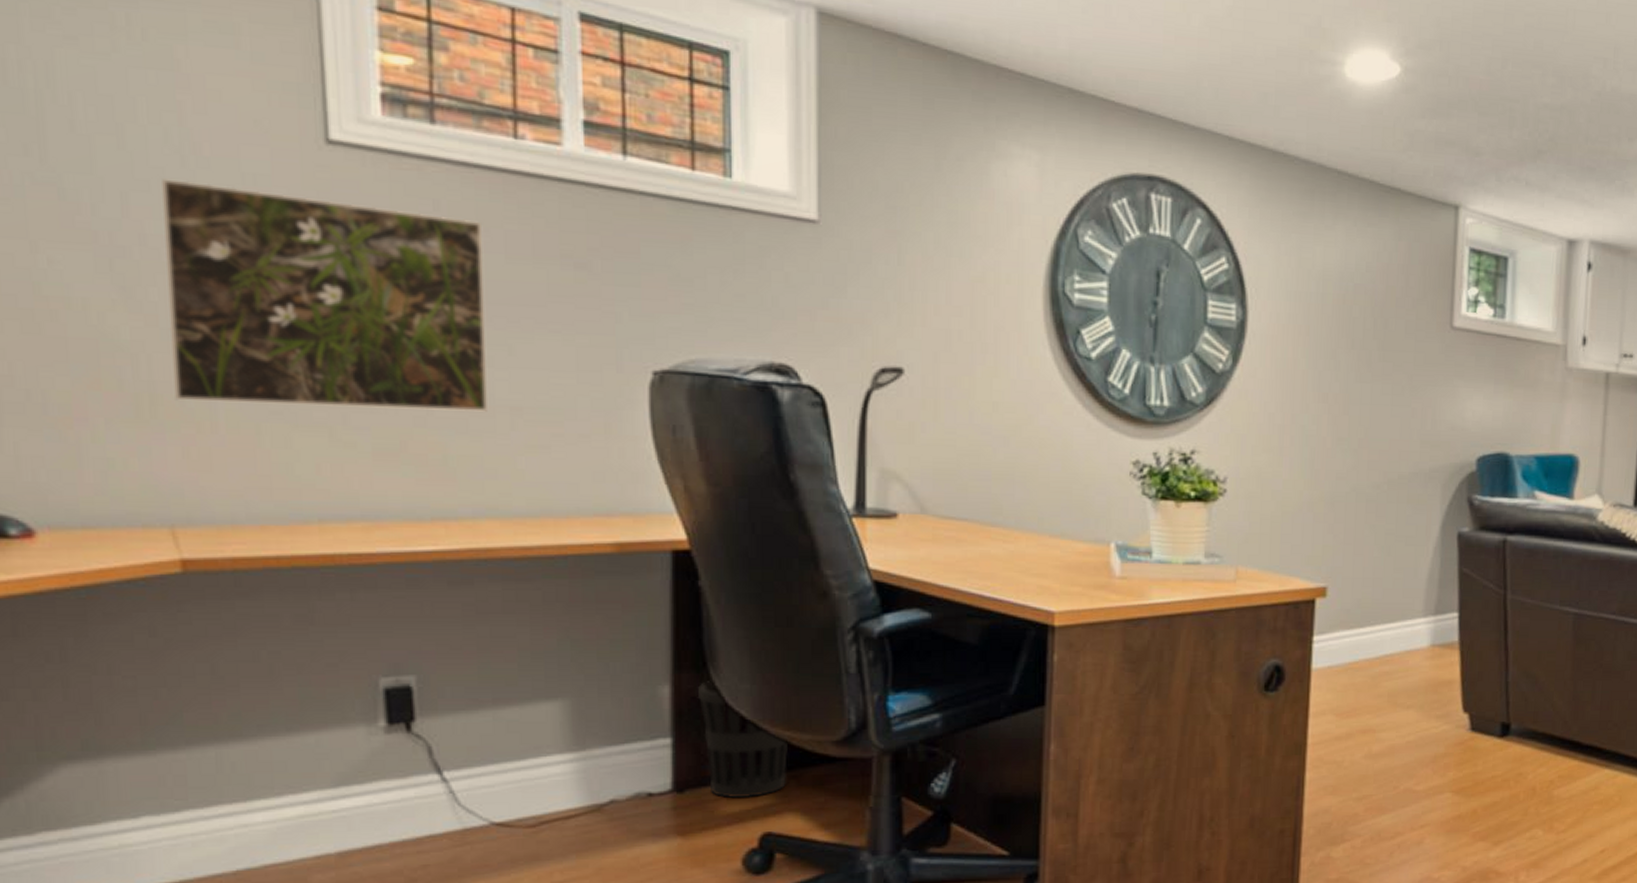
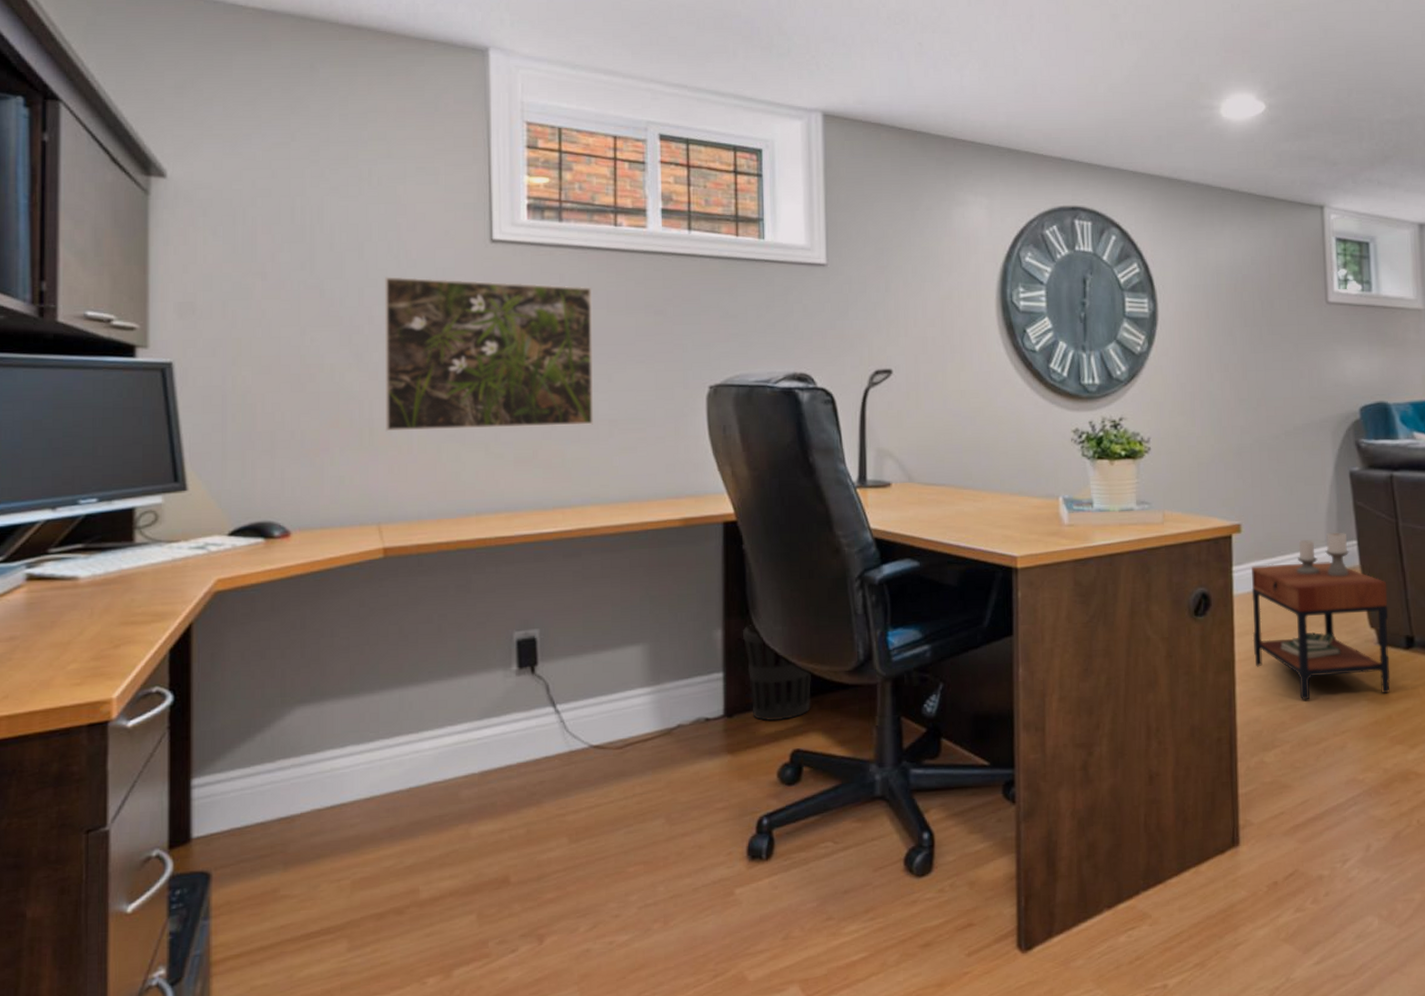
side table: none [1329,602,1487,790] -> present [1251,532,1390,700]

